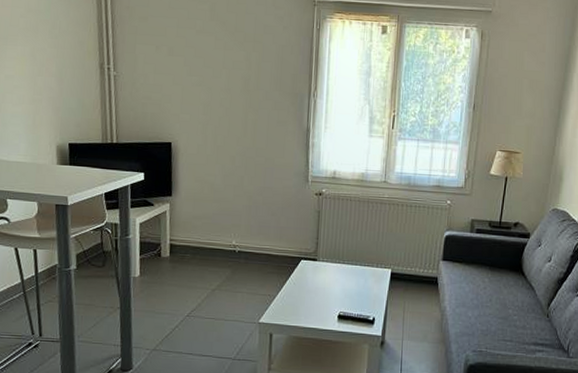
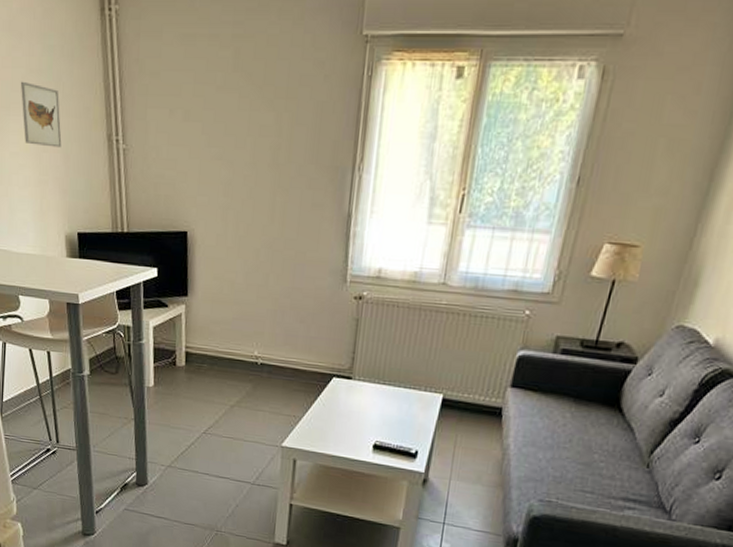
wall art: none [19,18,57,73] -> present [20,81,62,148]

